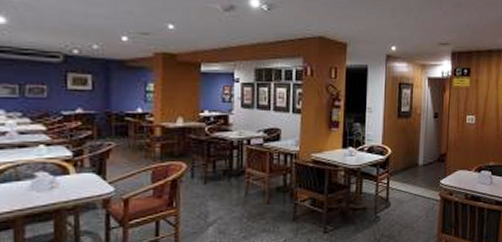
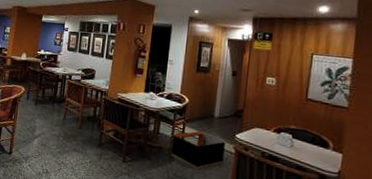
storage bin: none [377,183,431,225] -> present [171,131,225,170]

